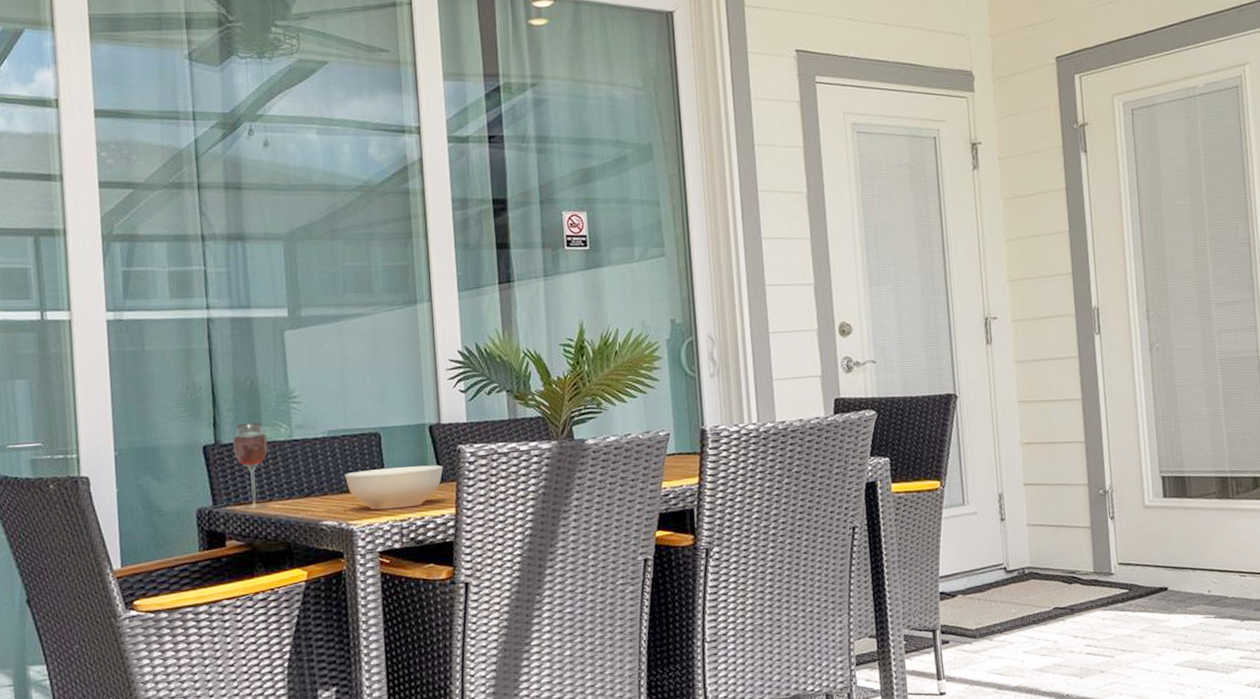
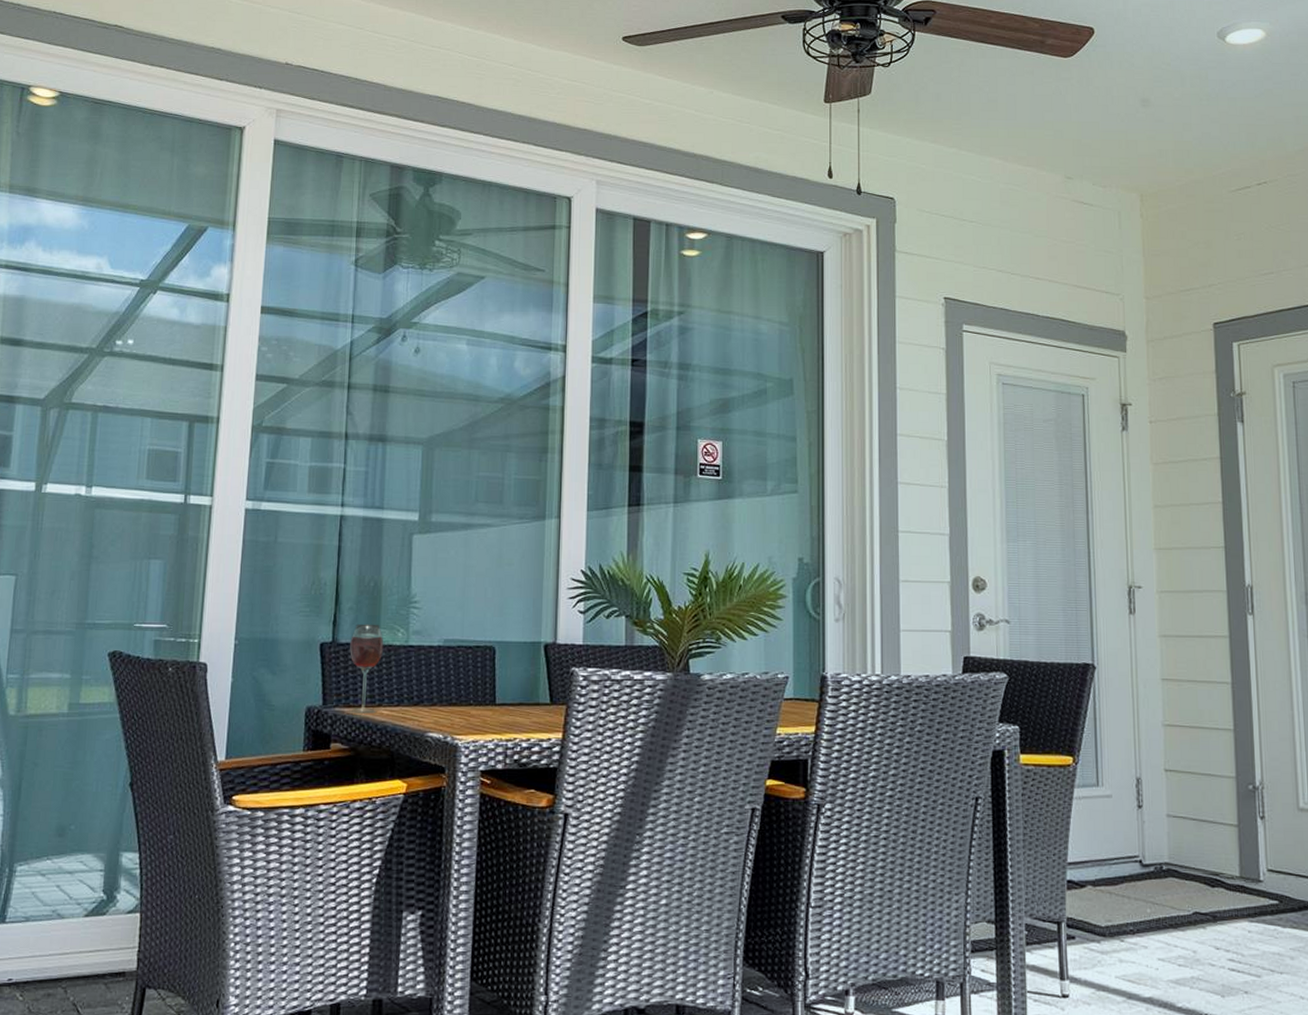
bowl: present [345,465,443,510] -> none [455,684,555,728]

